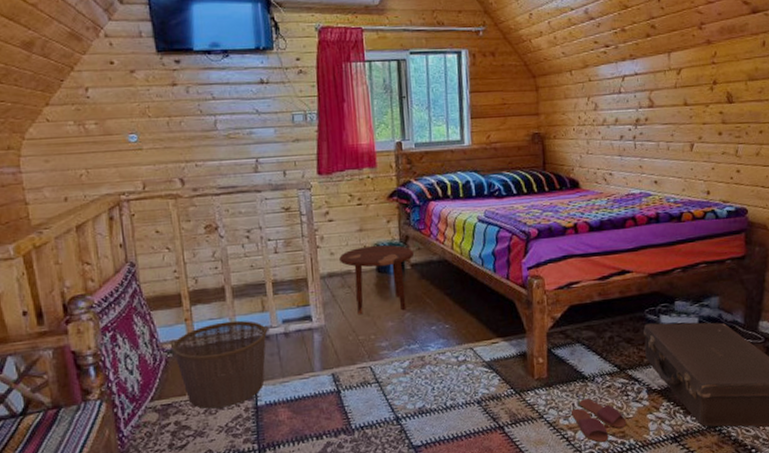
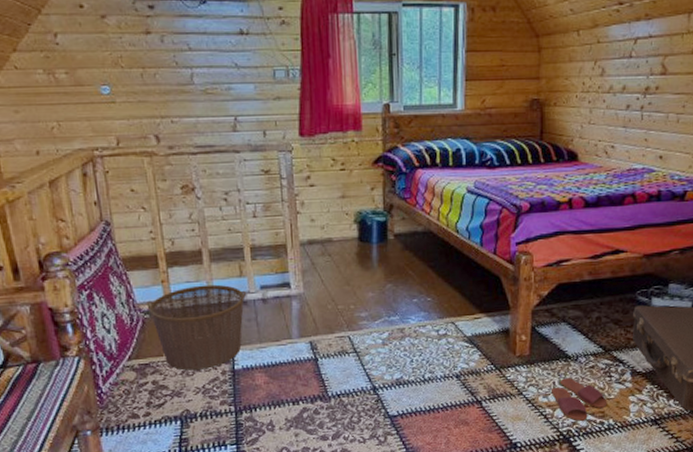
side table: present [339,244,415,315] -> none [320,213,399,284]

